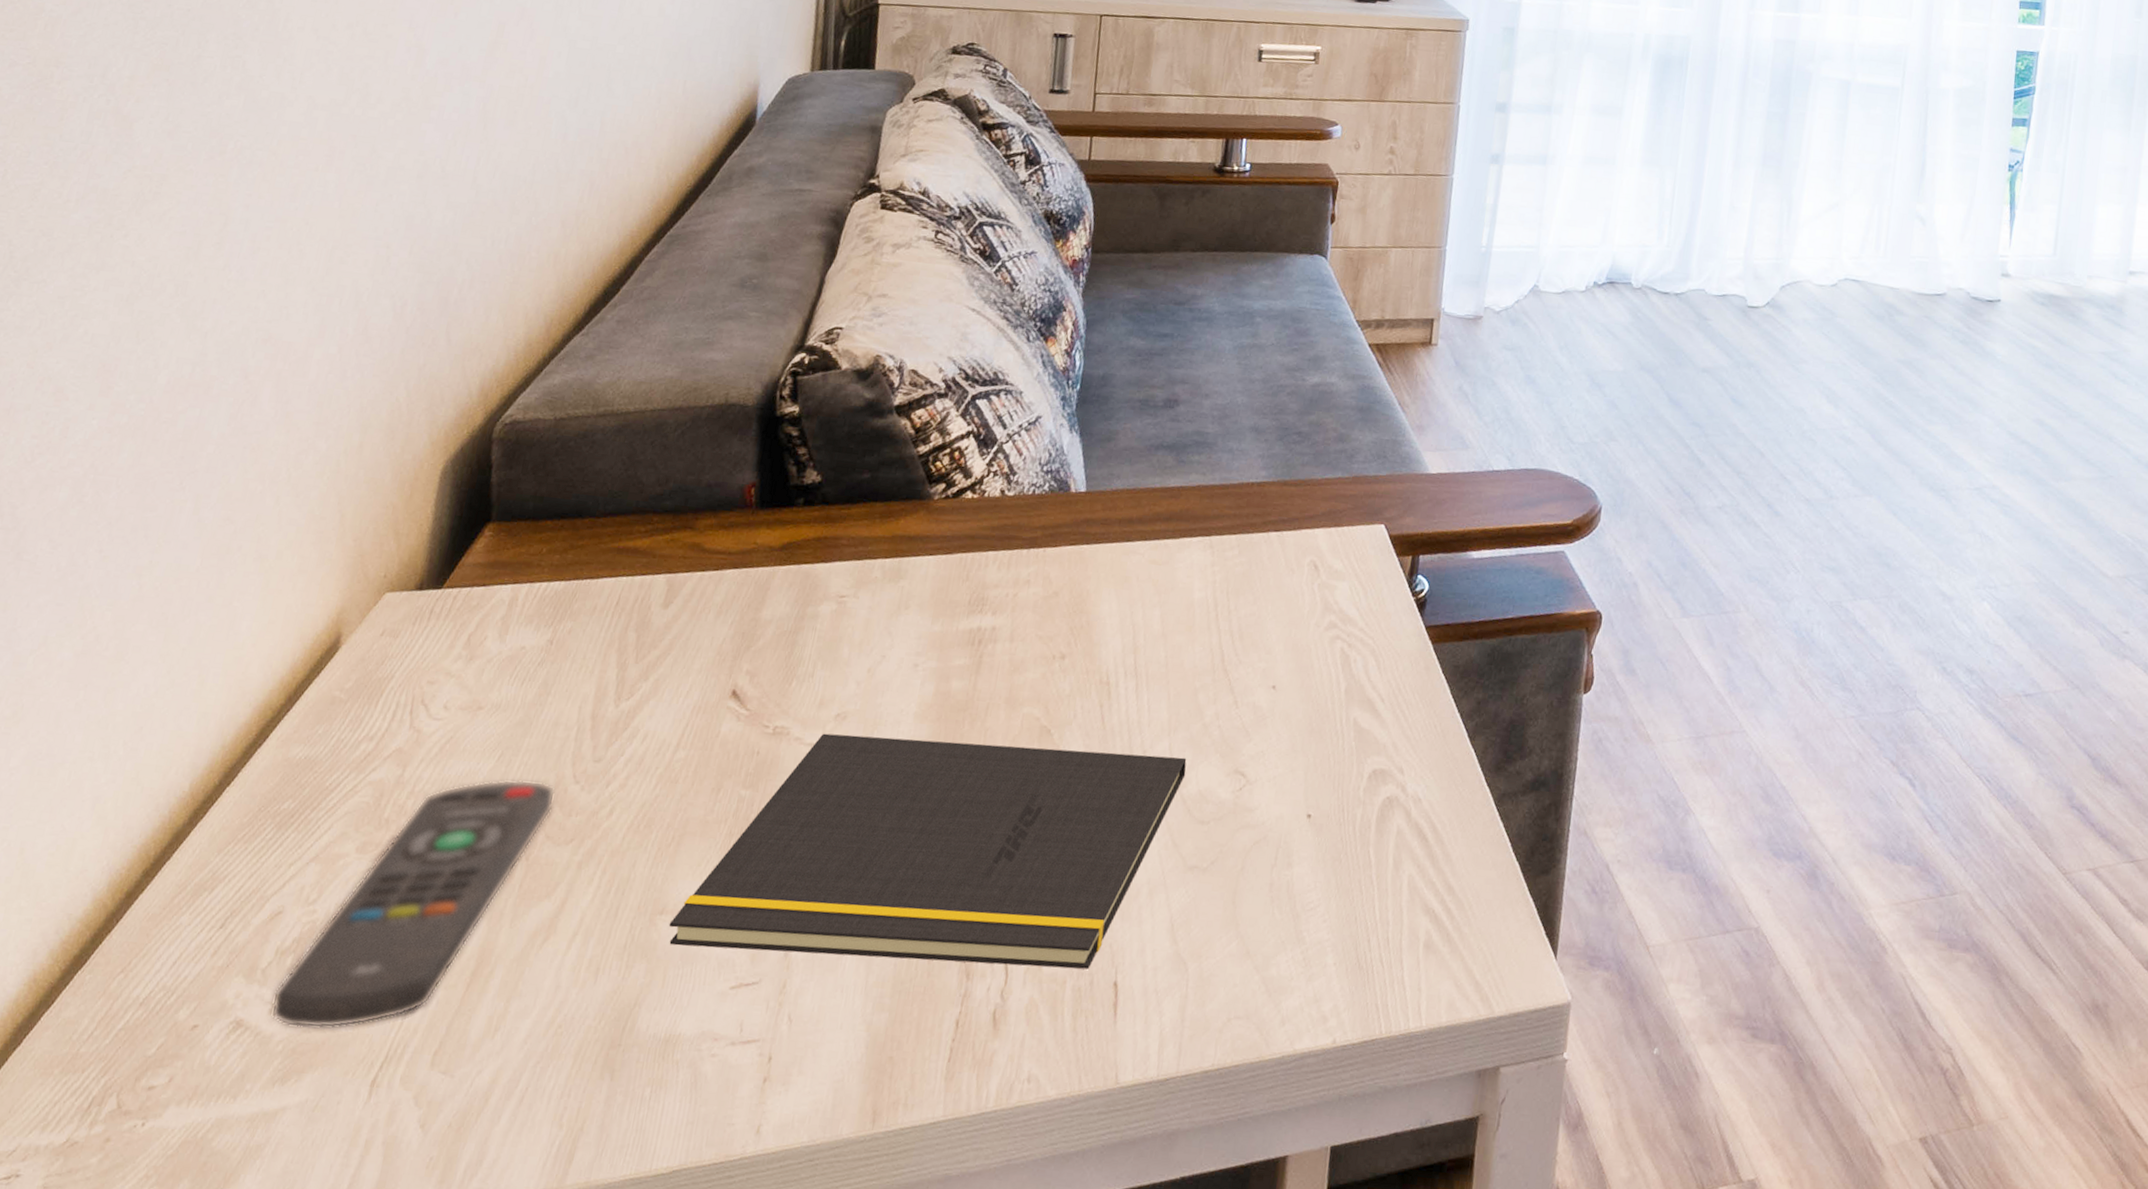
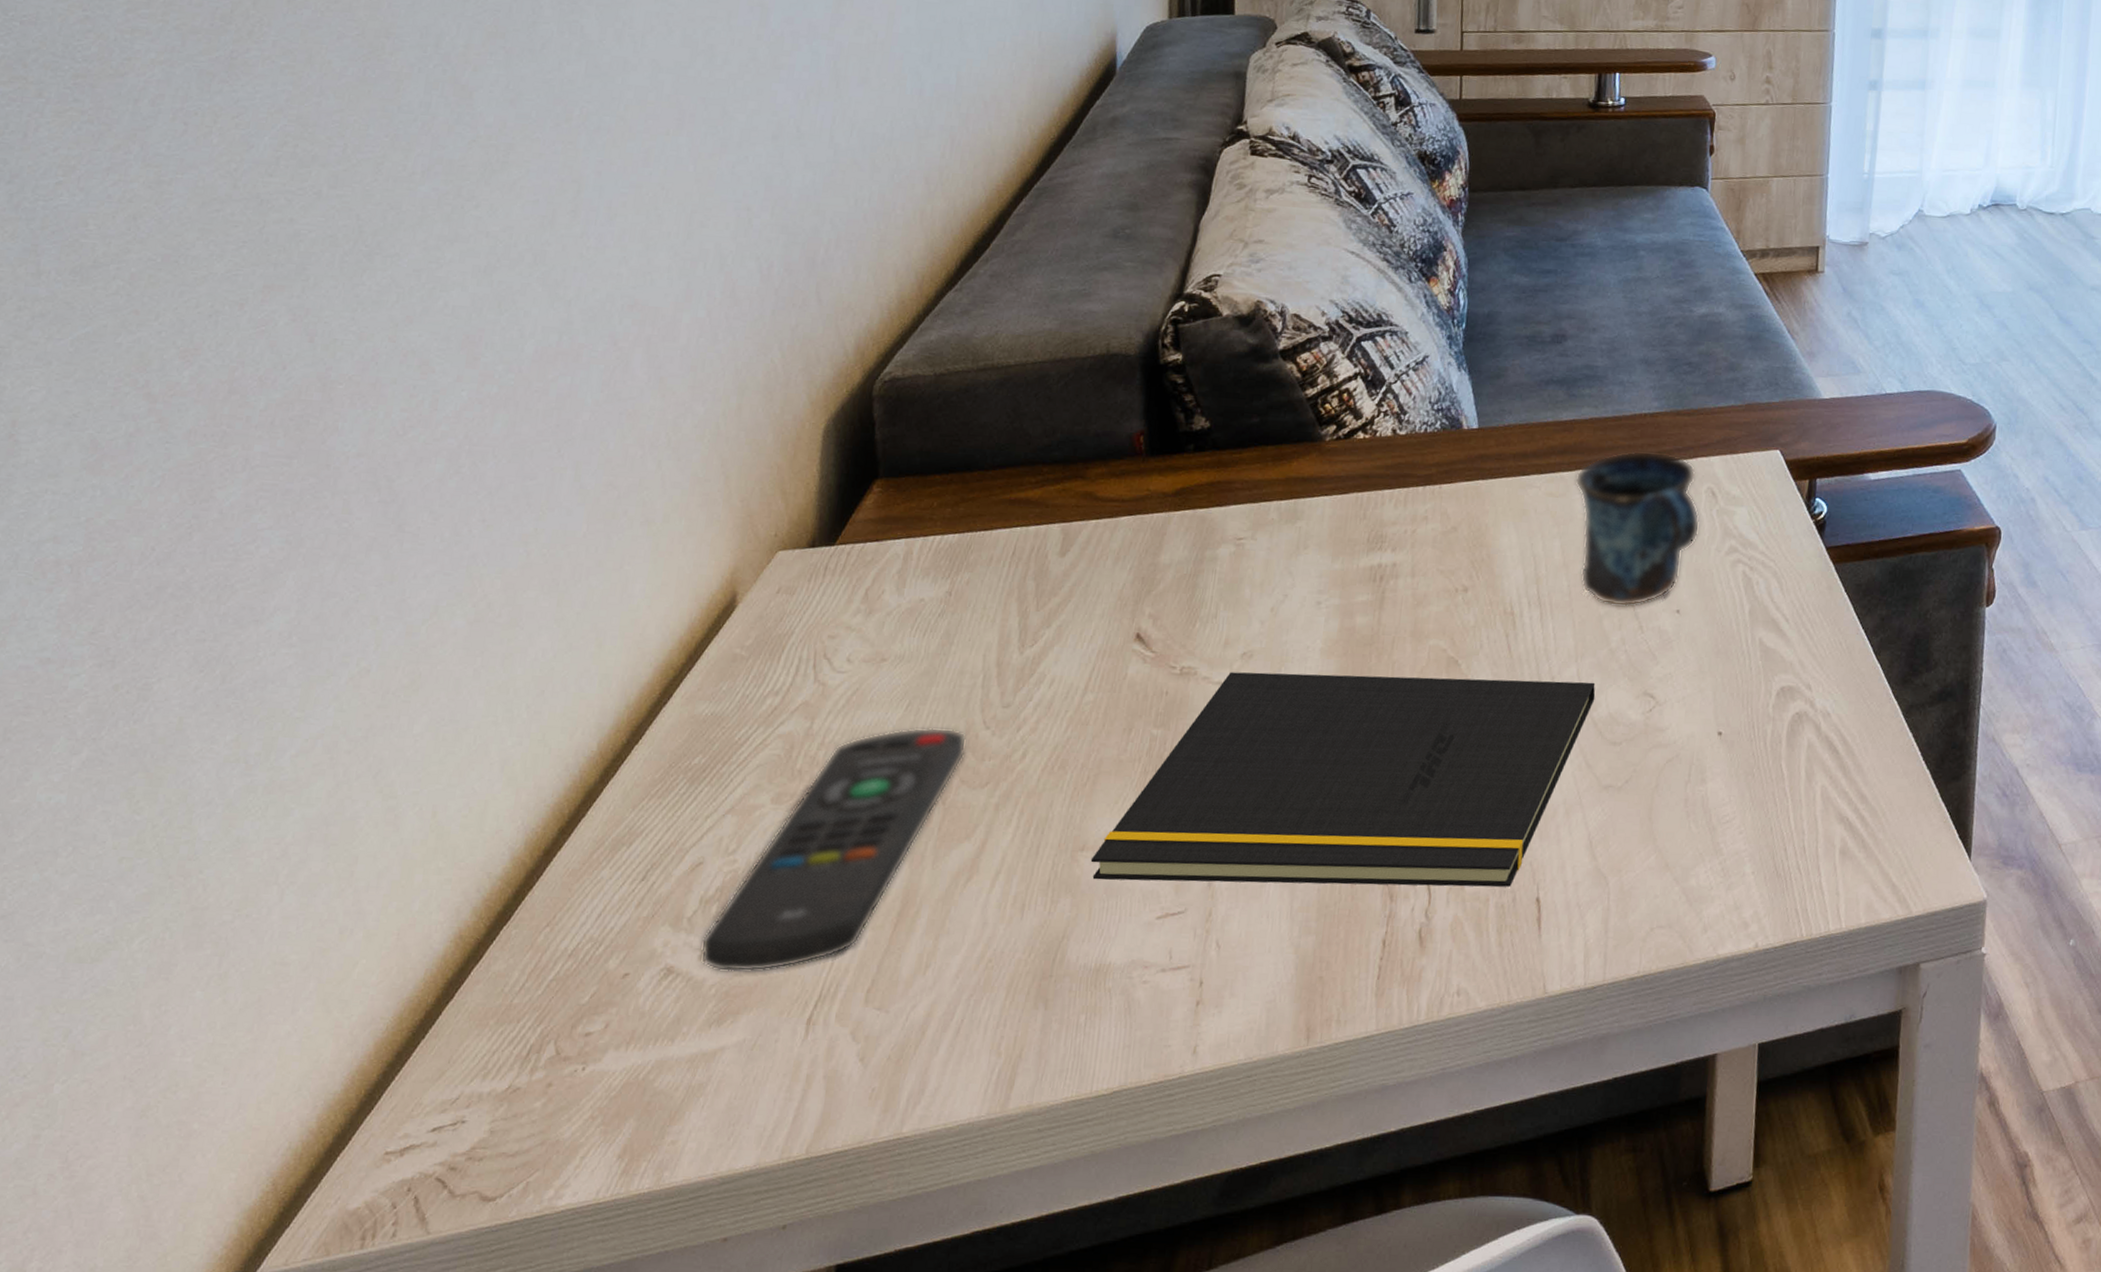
mug: none [1178,520,1301,681] -> present [1575,450,1700,607]

